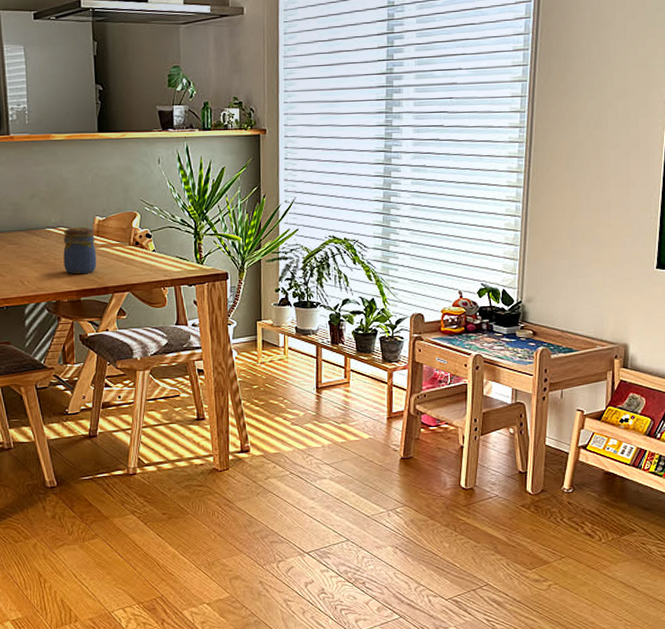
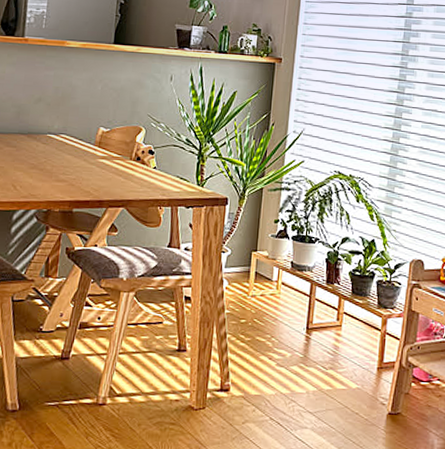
jar: present [63,227,97,275] -> none [60,135,97,185]

